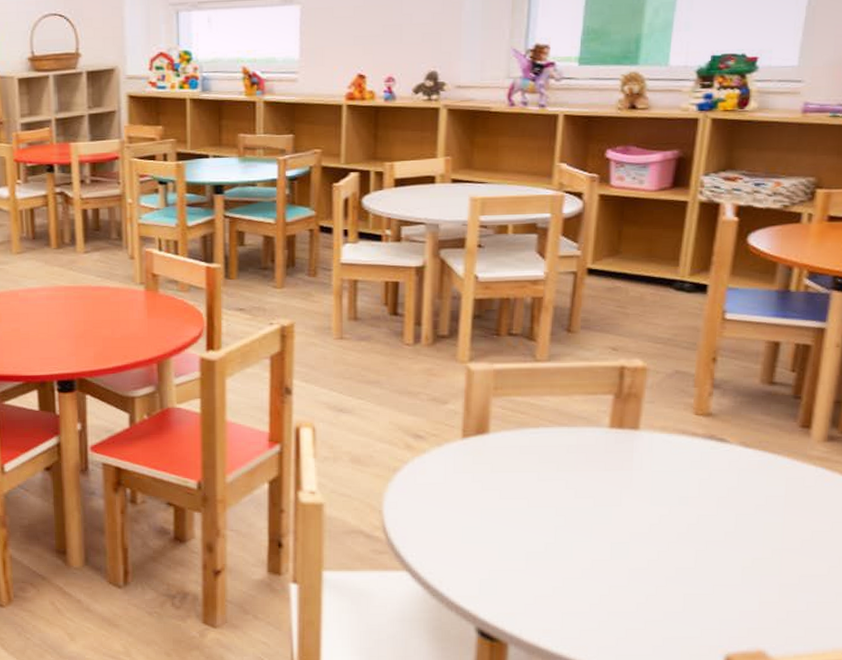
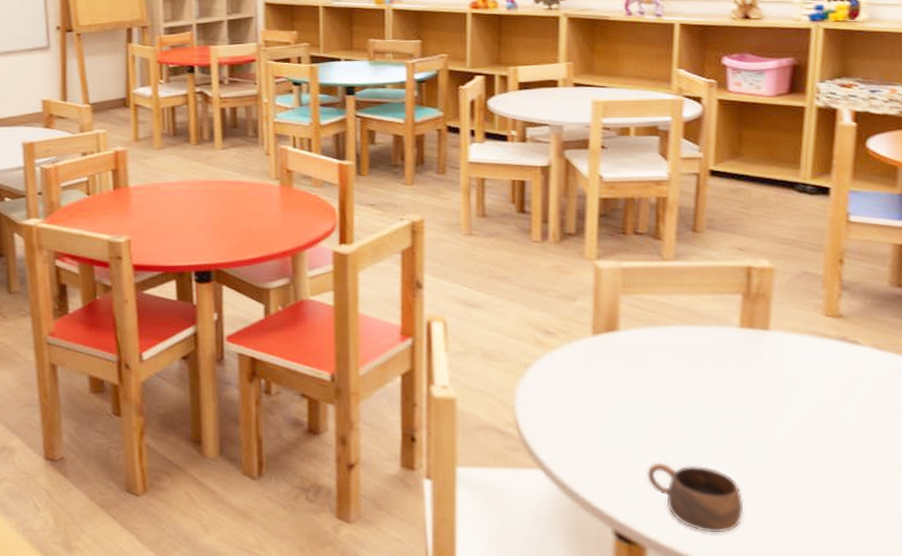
cup: none [510,561,605,628] -> present [646,461,744,533]

